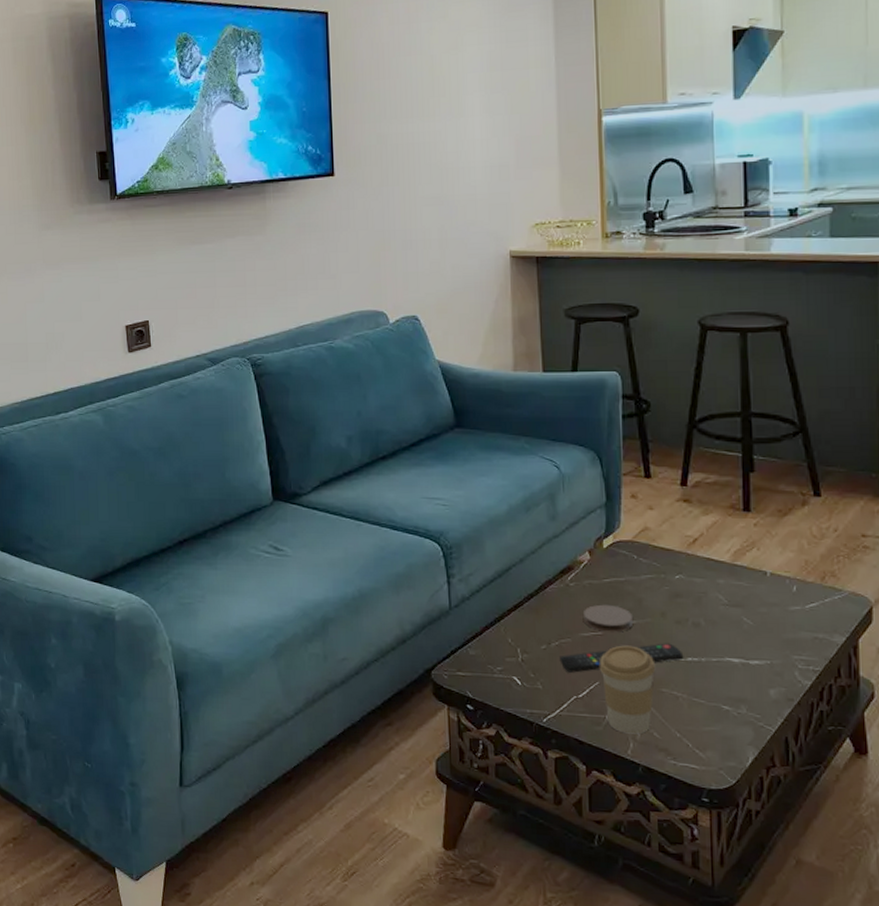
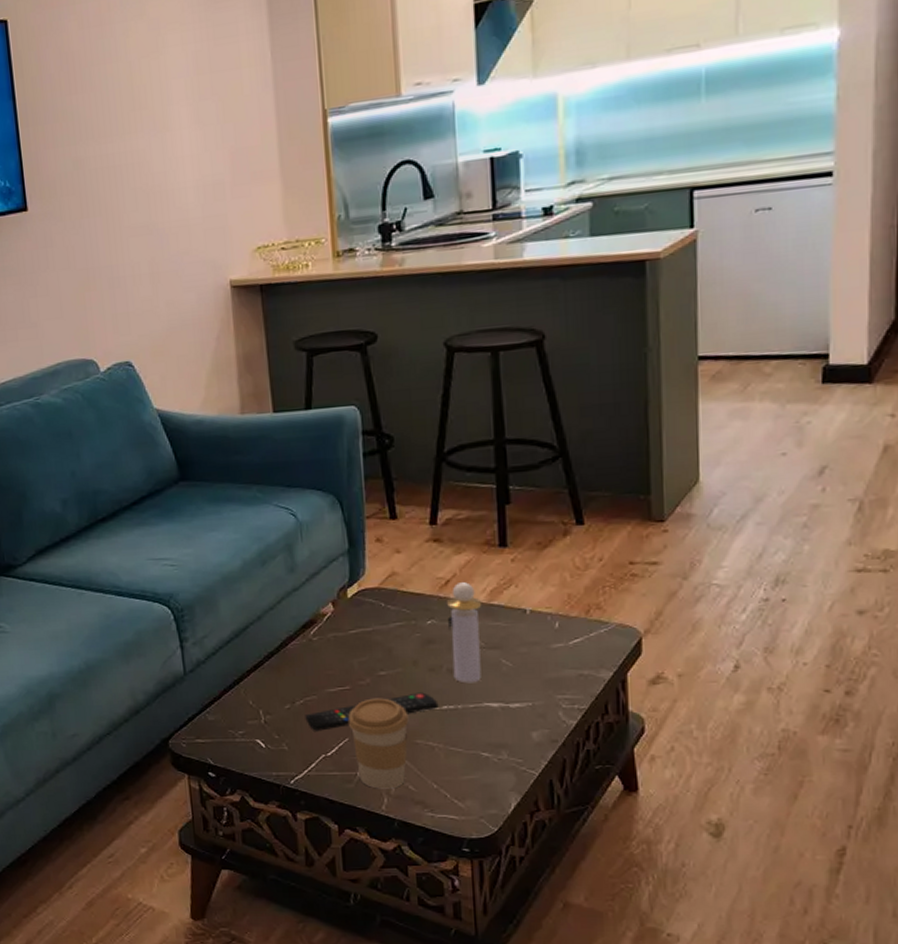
coaster: present [583,604,634,632] -> none [328,657,384,686]
perfume bottle: none [694,542,727,638] -> present [447,582,482,683]

